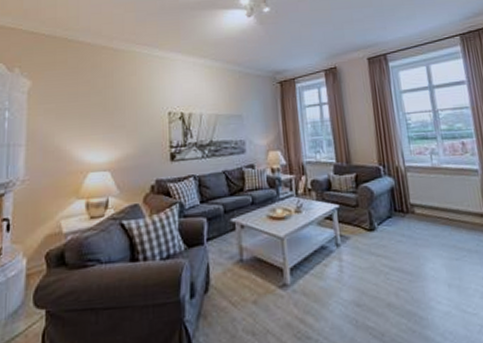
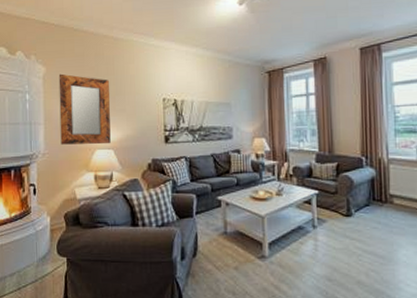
home mirror: none [45,87,107,169] -> present [58,73,111,145]

